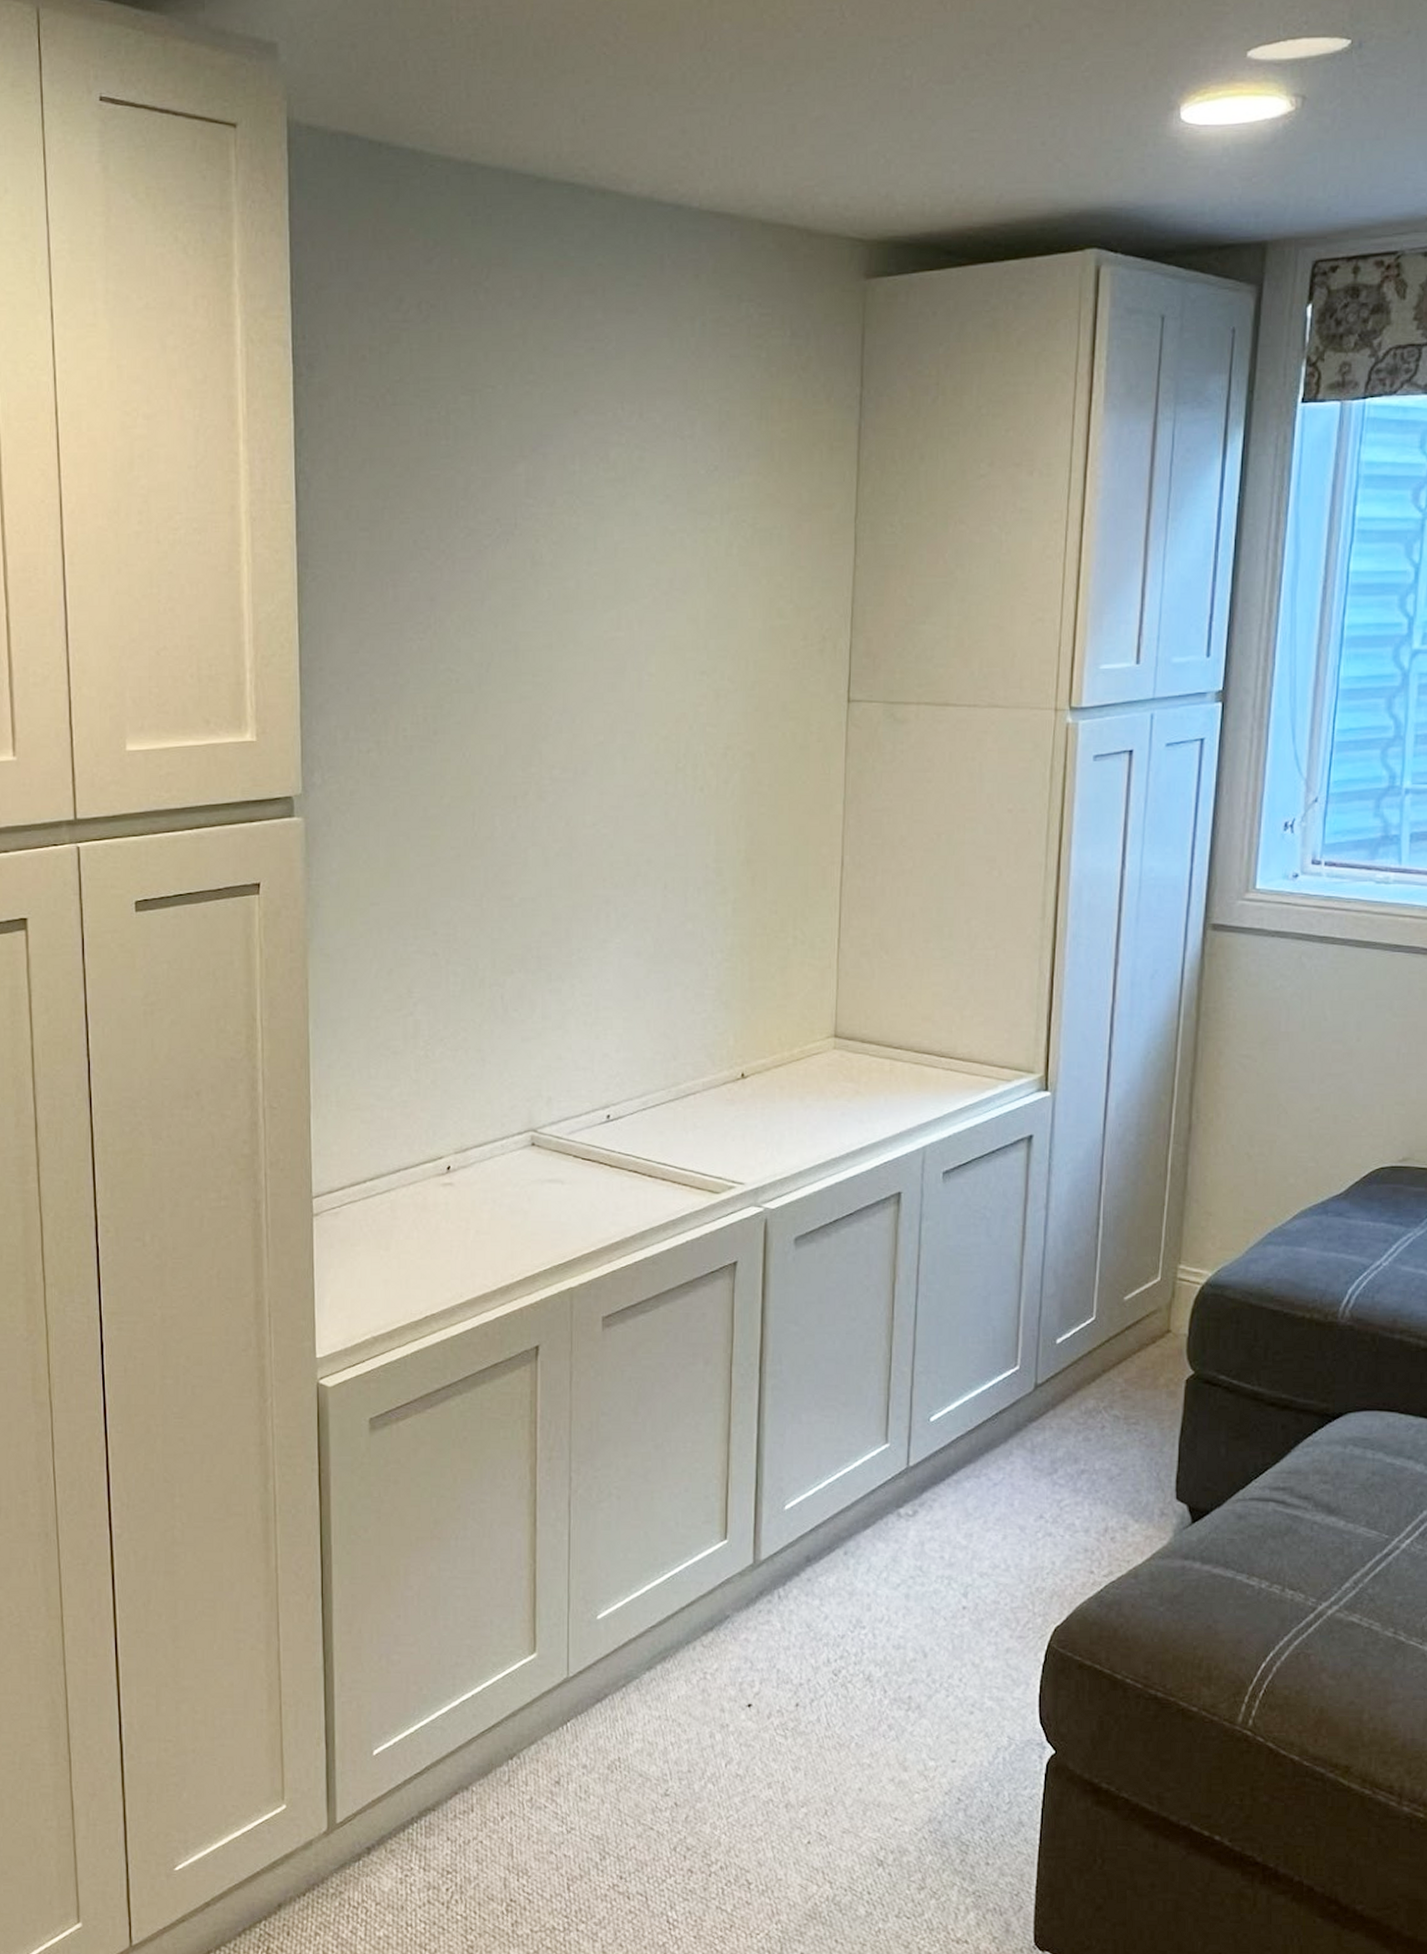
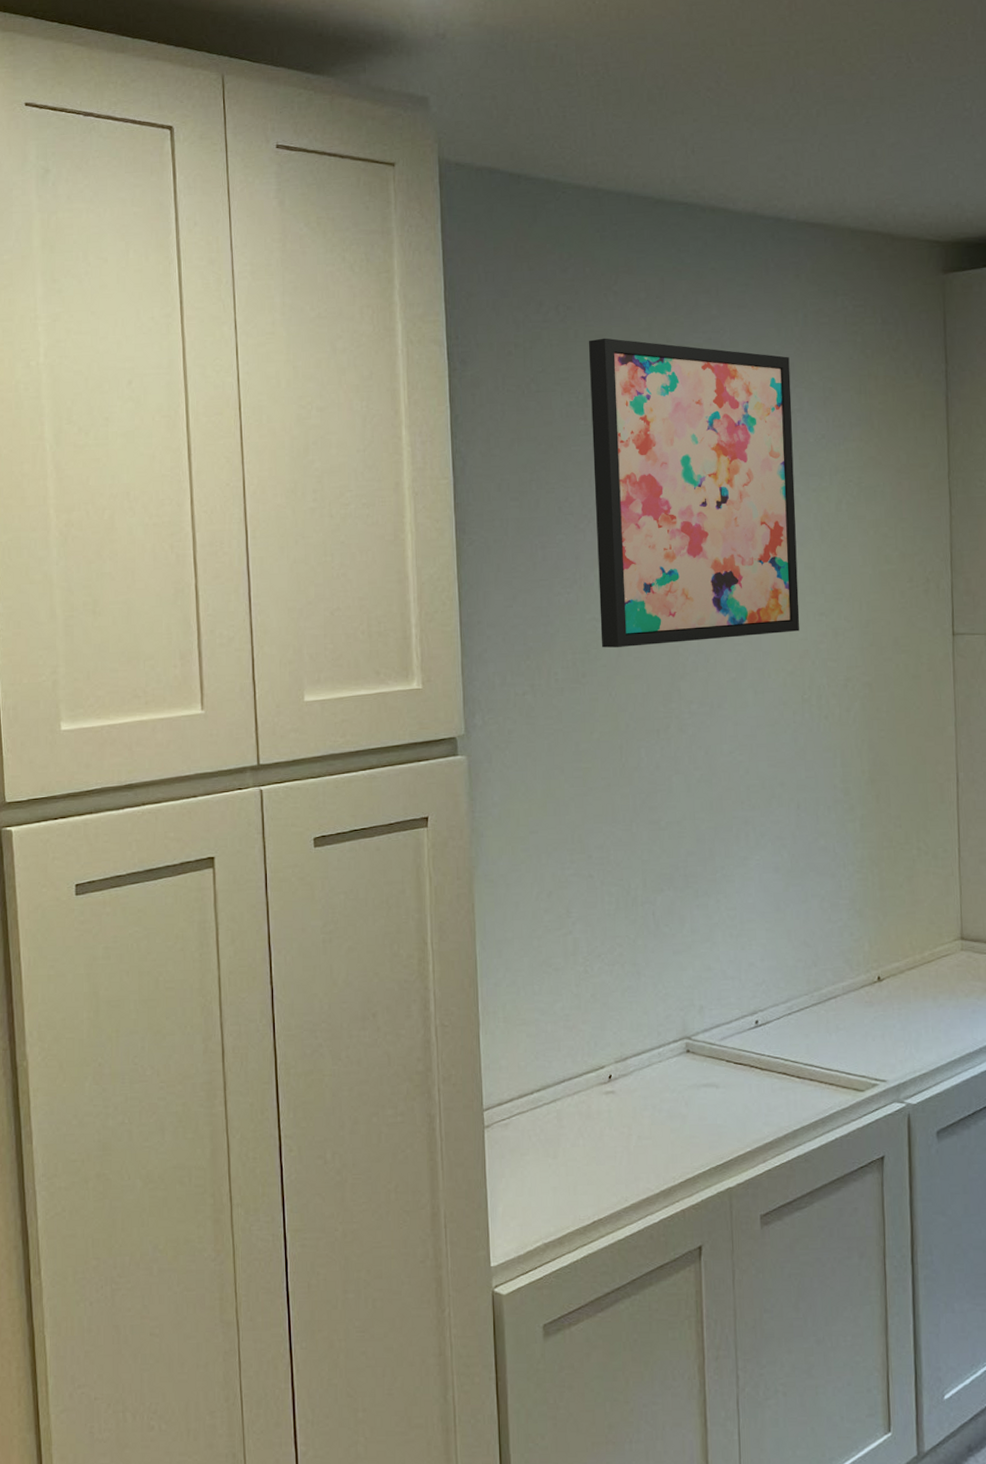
wall art: none [453,343,682,703] -> present [588,338,800,648]

